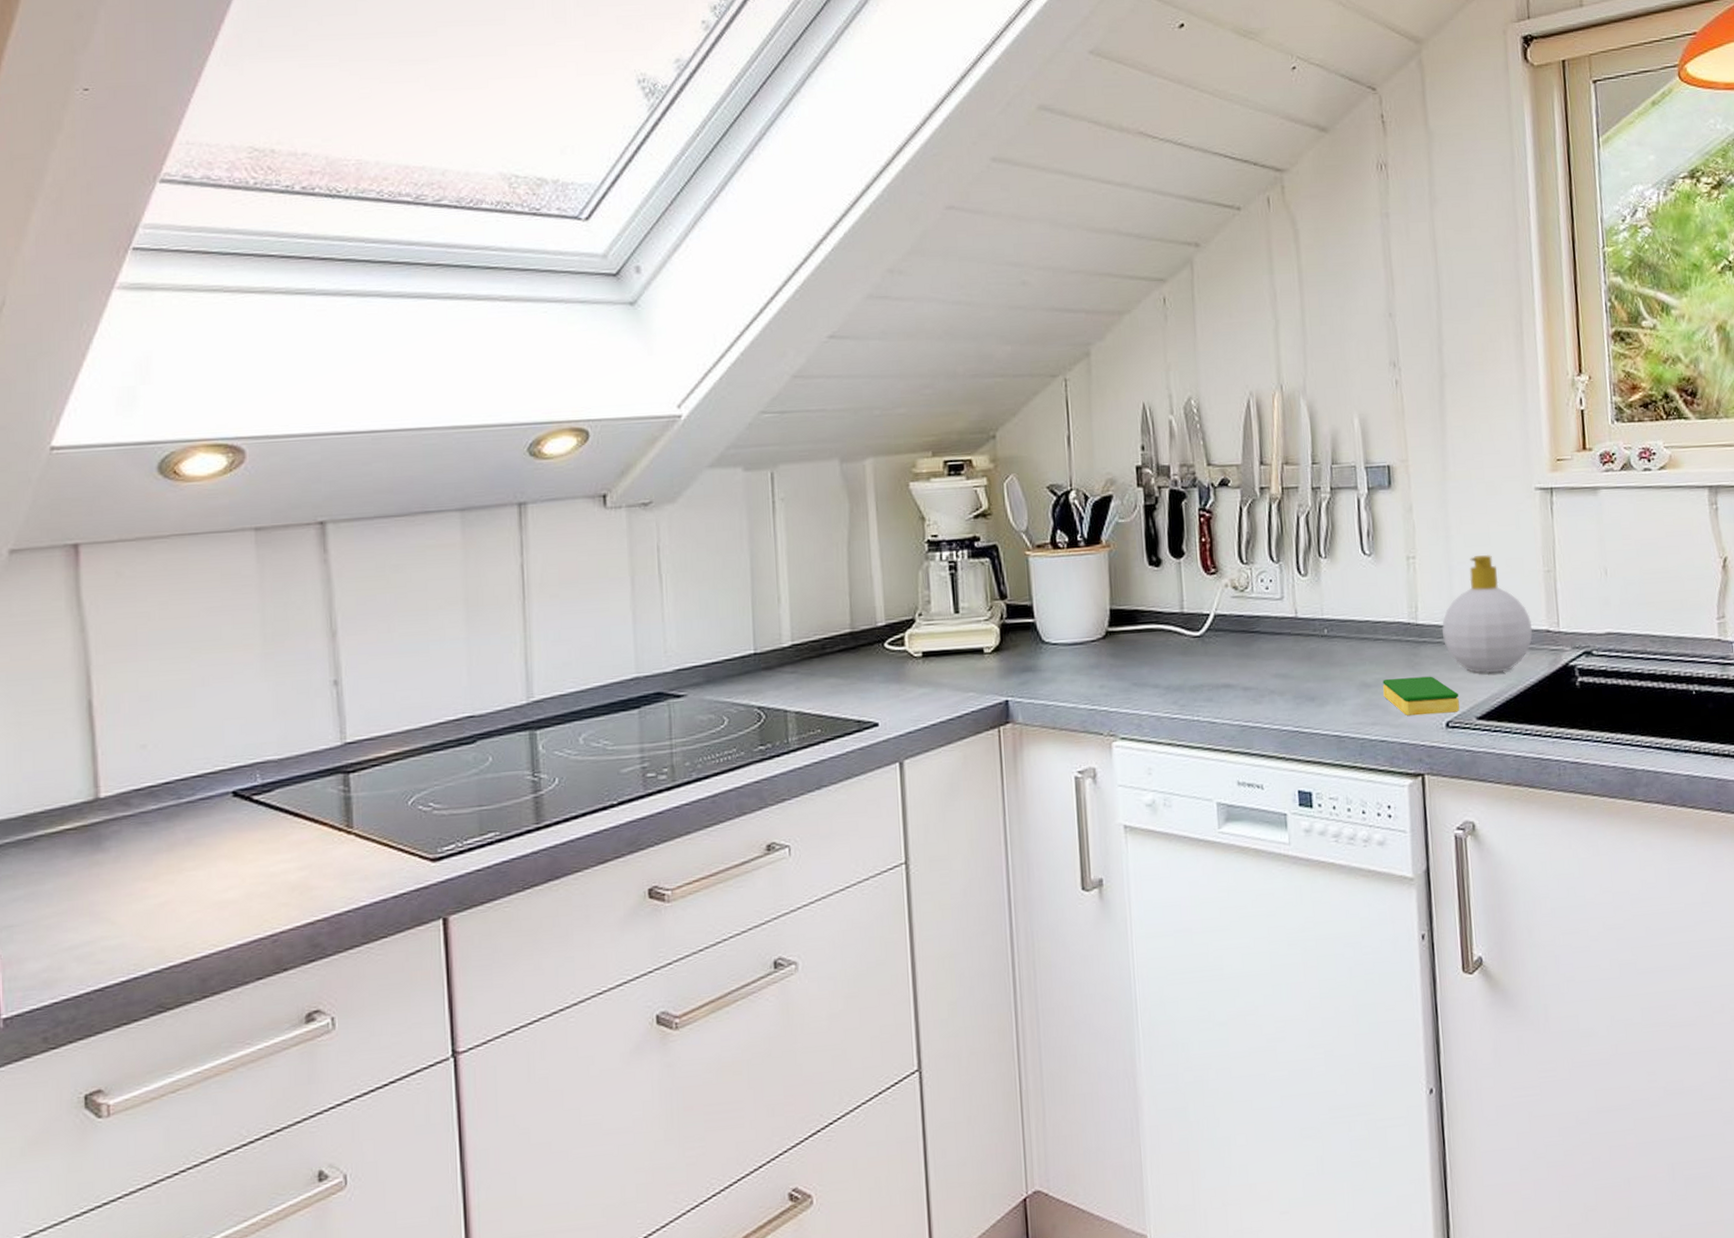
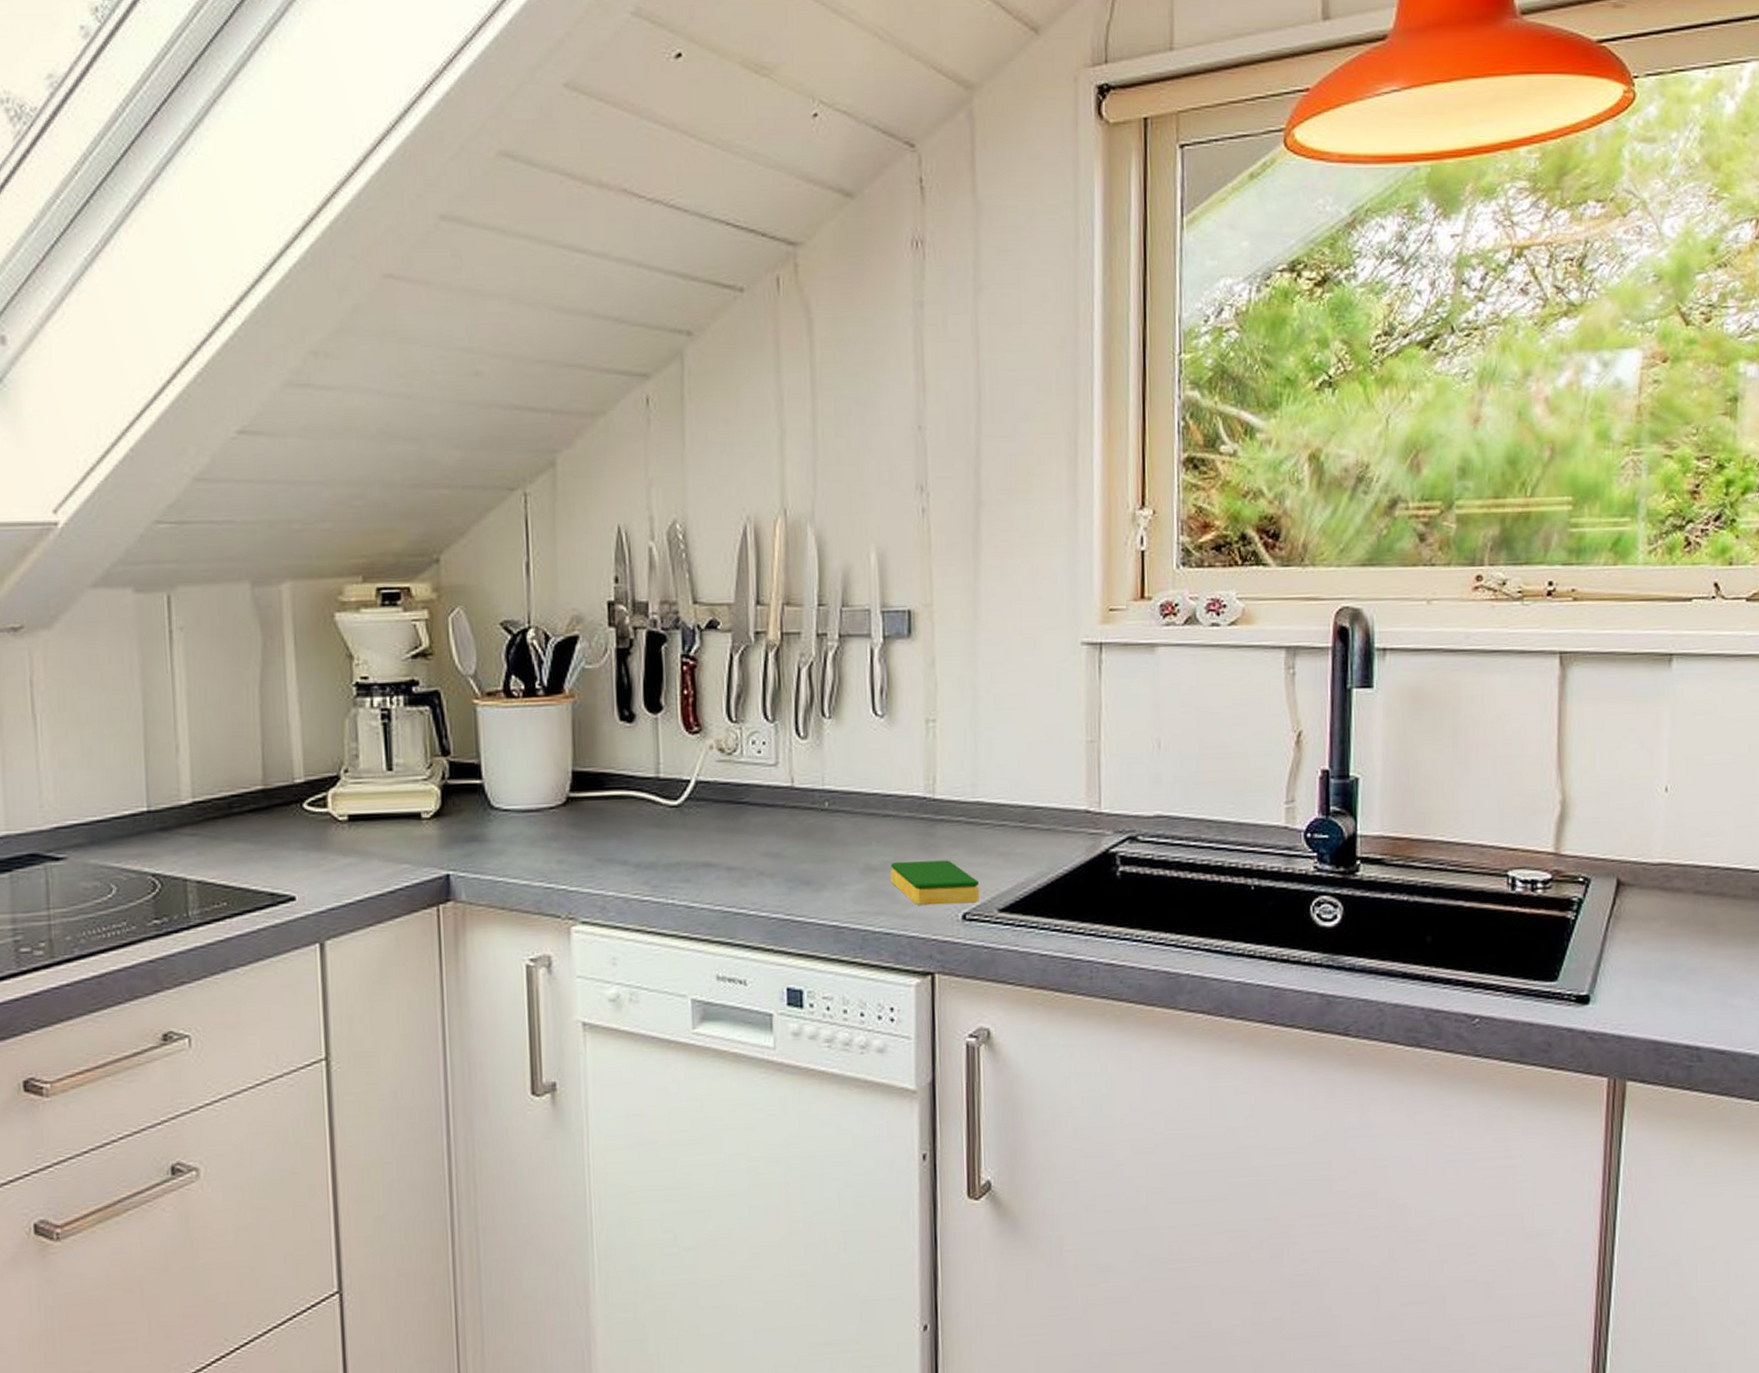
soap bottle: present [1441,555,1533,674] -> none [962,720,1070,859]

